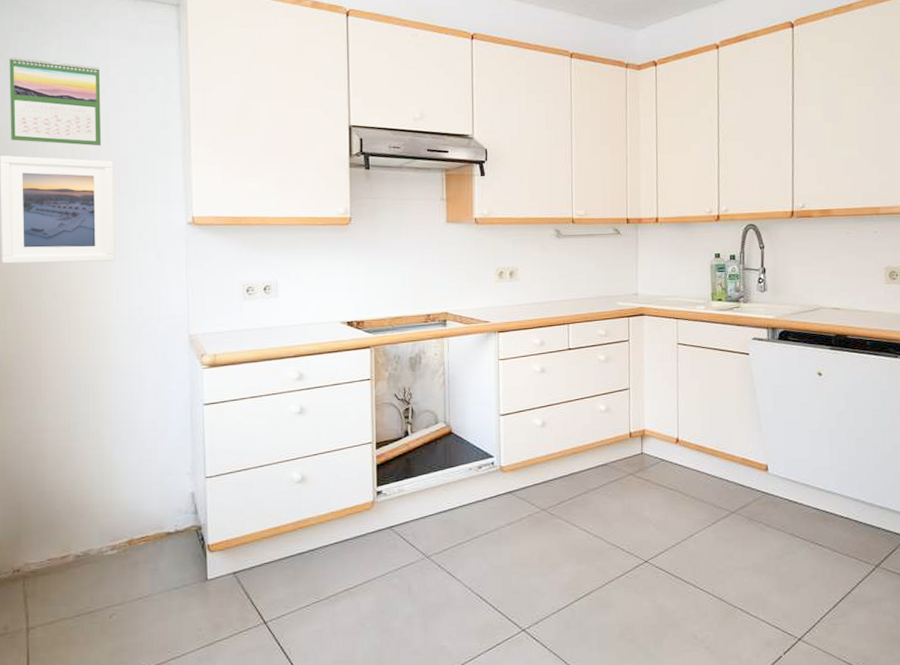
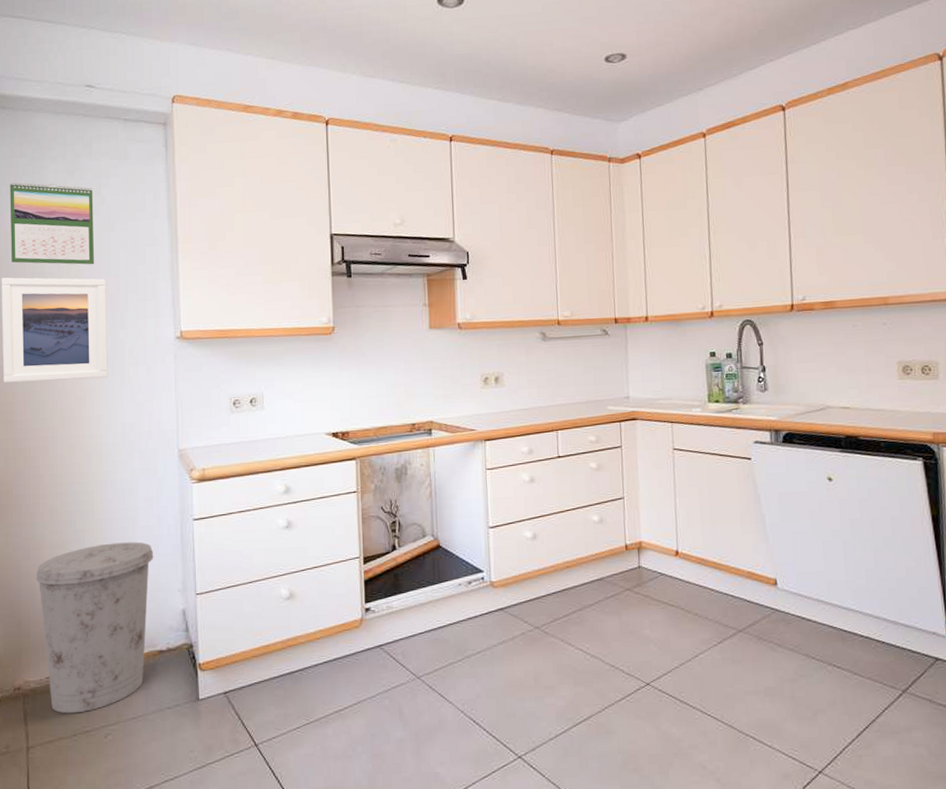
trash can: none [37,425,162,595] -> present [36,542,154,714]

